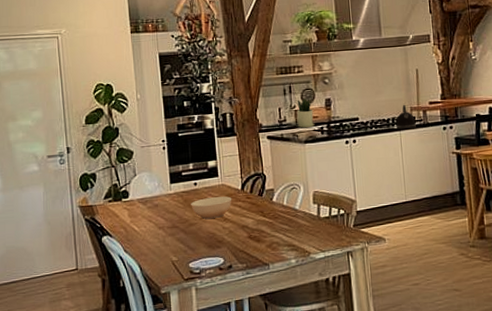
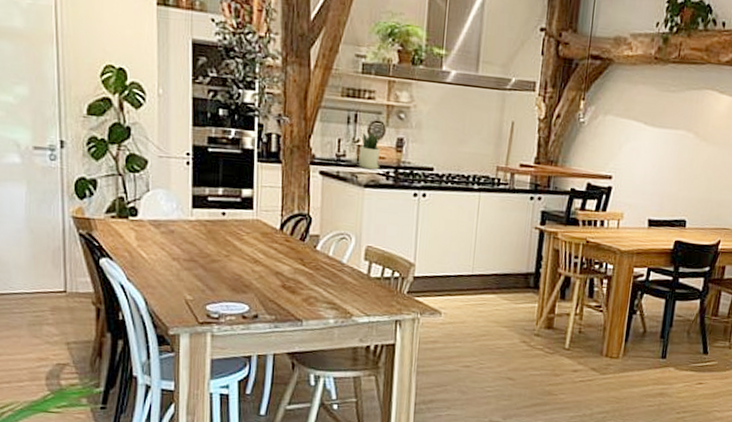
bowl: present [191,196,232,219] -> none [215,232,267,258]
kettle: present [396,104,416,129] -> none [476,161,500,192]

